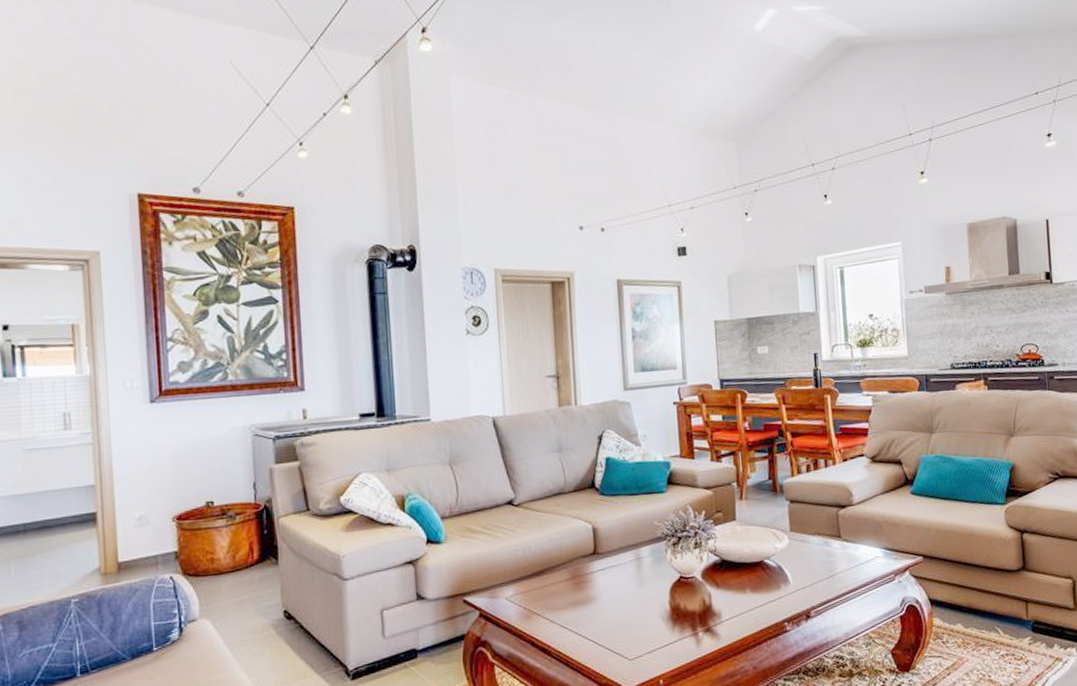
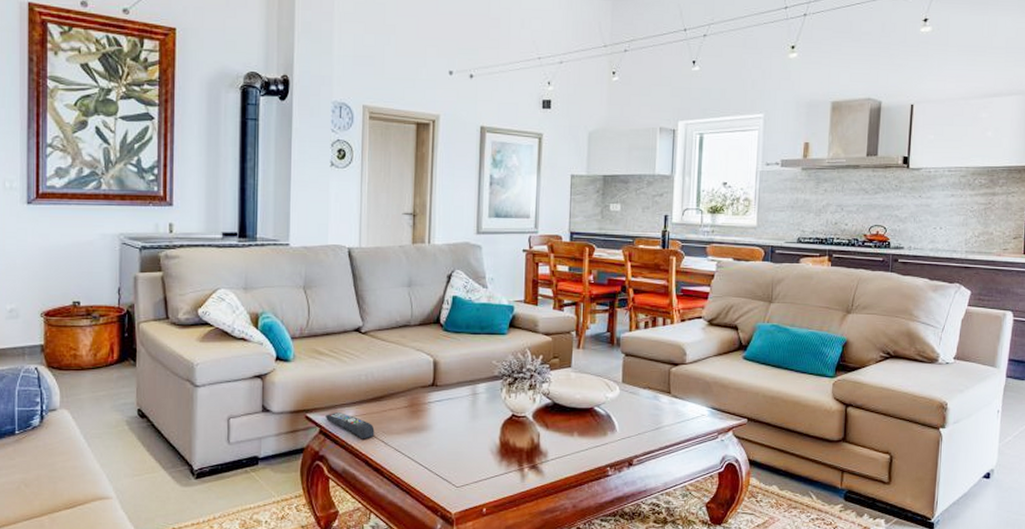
remote control: none [485,592,538,619] -> present [326,413,375,439]

